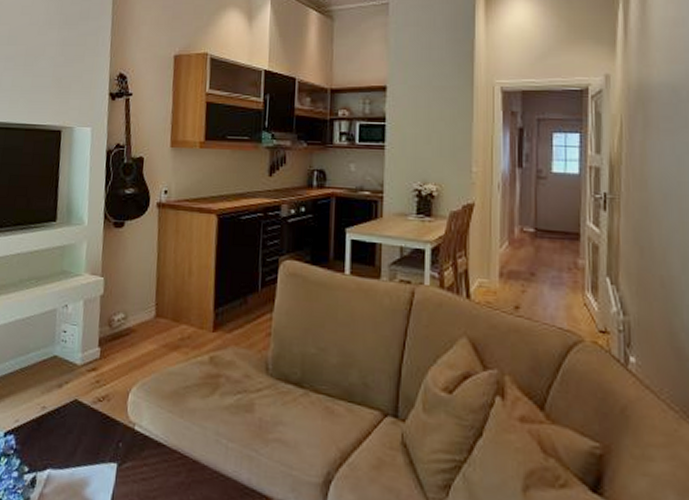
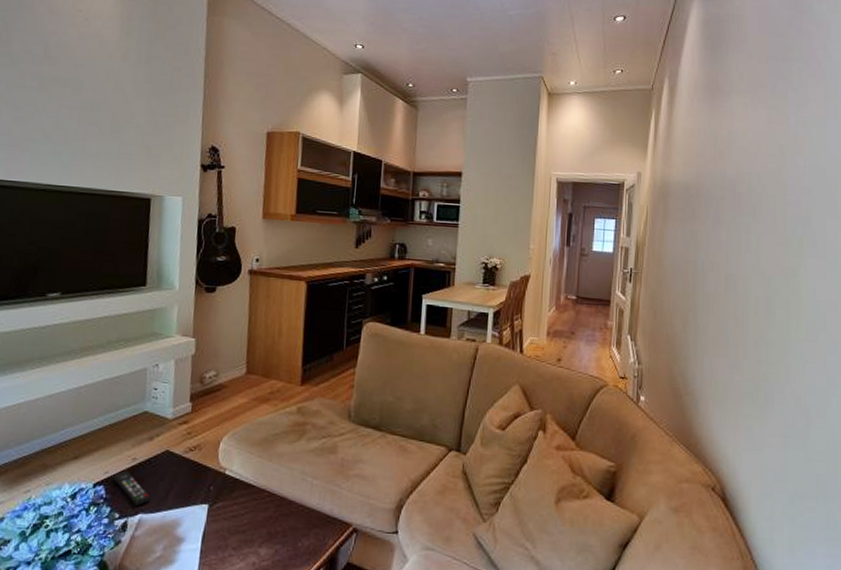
remote control: none [23,420,60,461] -> present [113,471,151,507]

